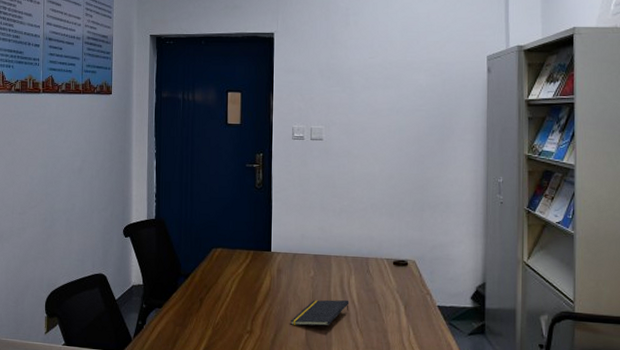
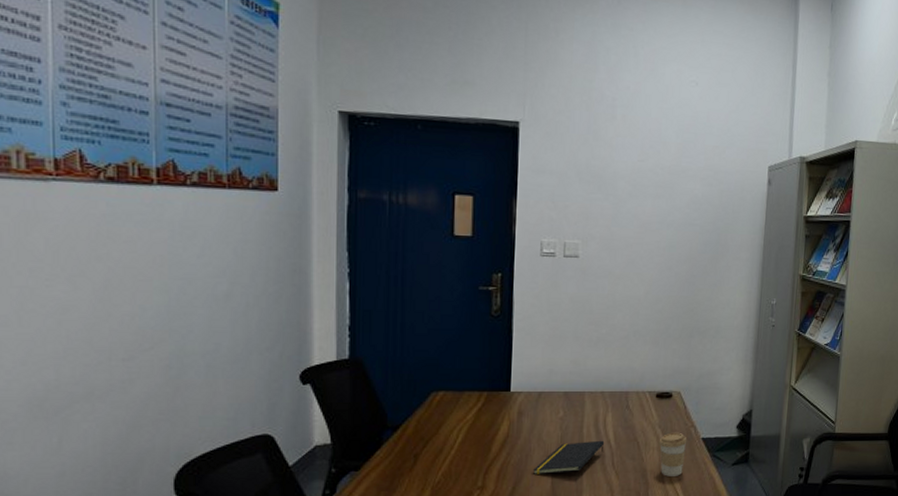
coffee cup: none [397,298,424,340] -> present [658,432,687,477]

